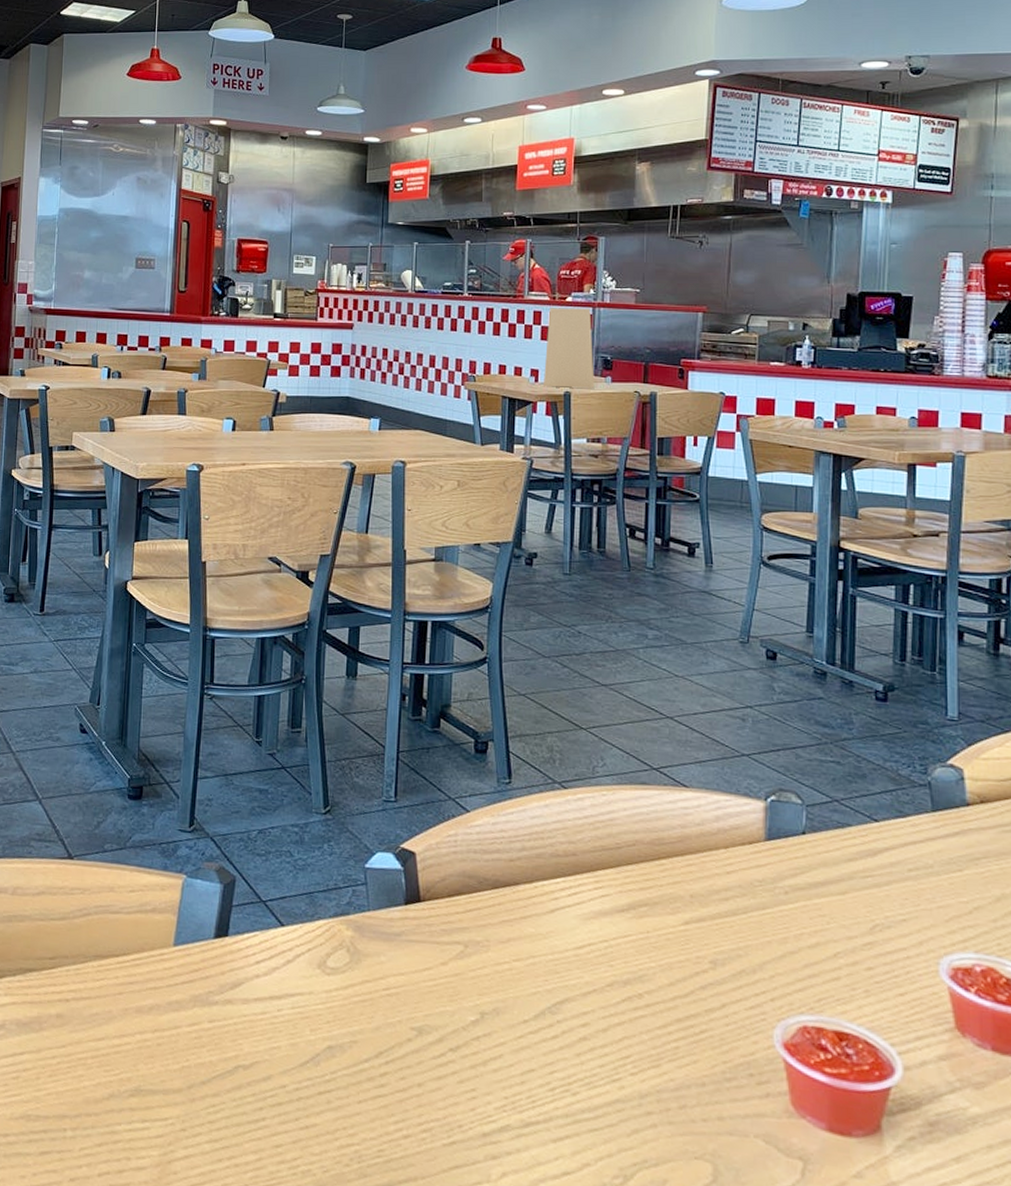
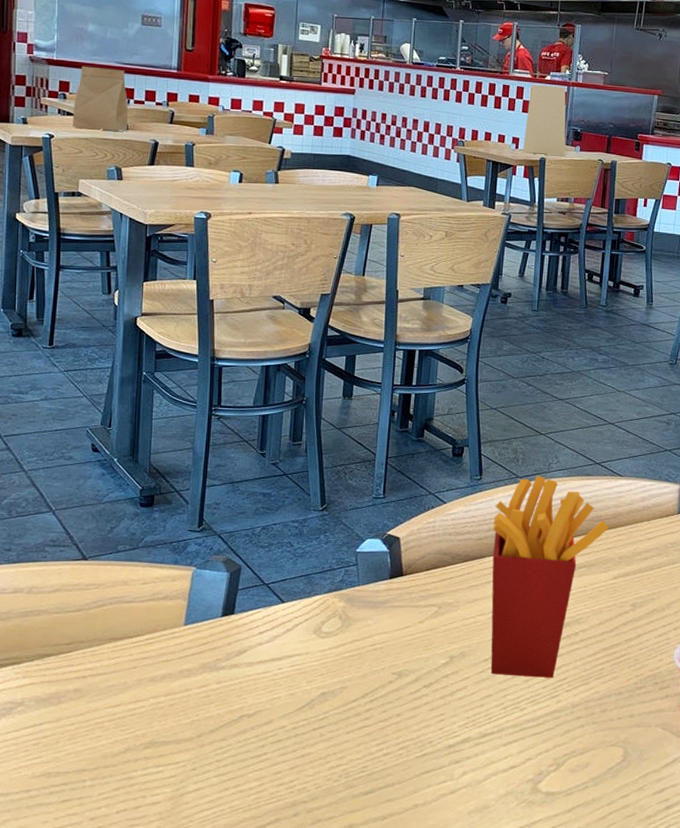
paper bag: none [67,313,122,381] -> present [72,65,129,132]
french fries: none [527,781,675,1054] -> present [490,476,609,678]

